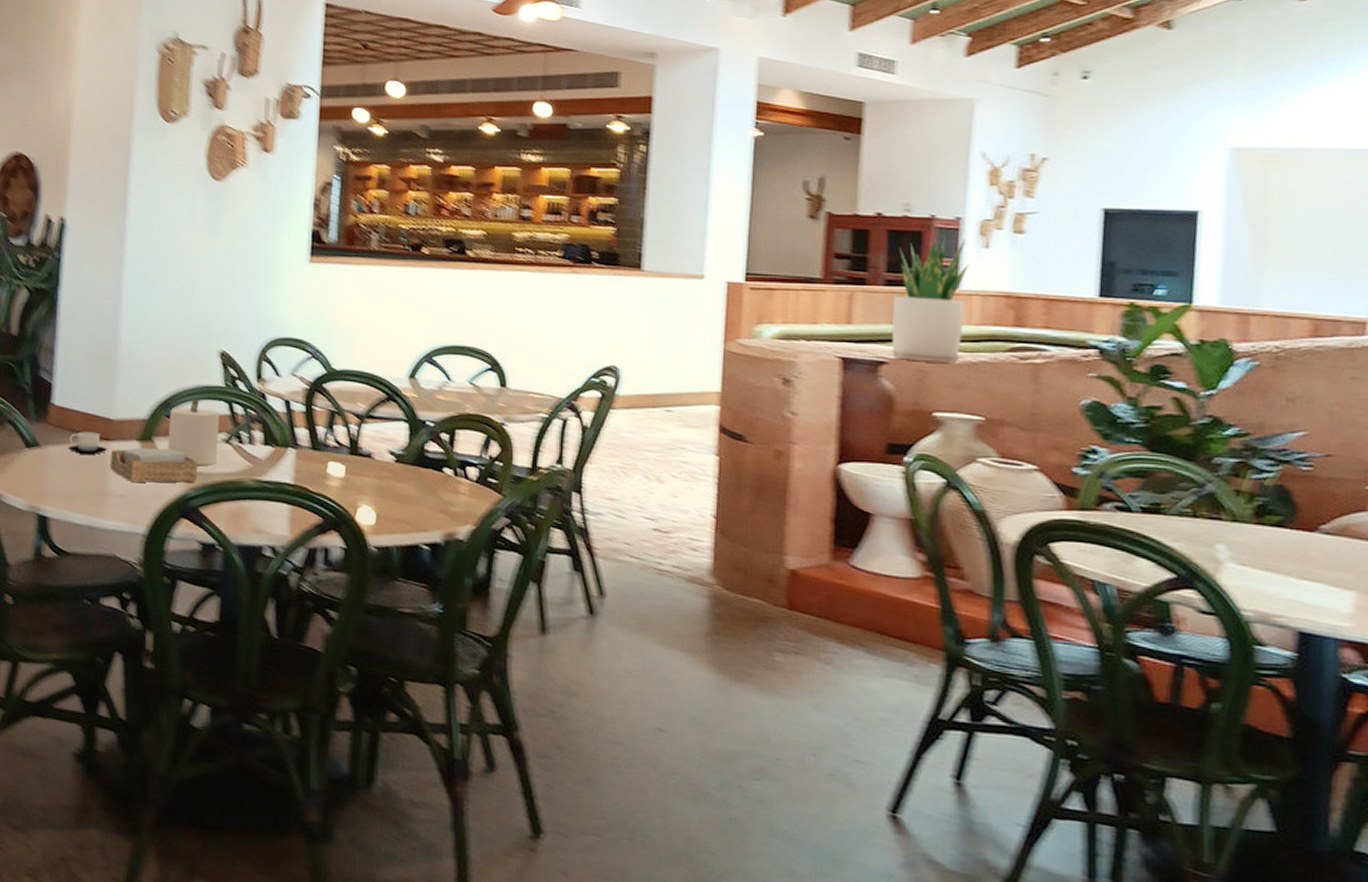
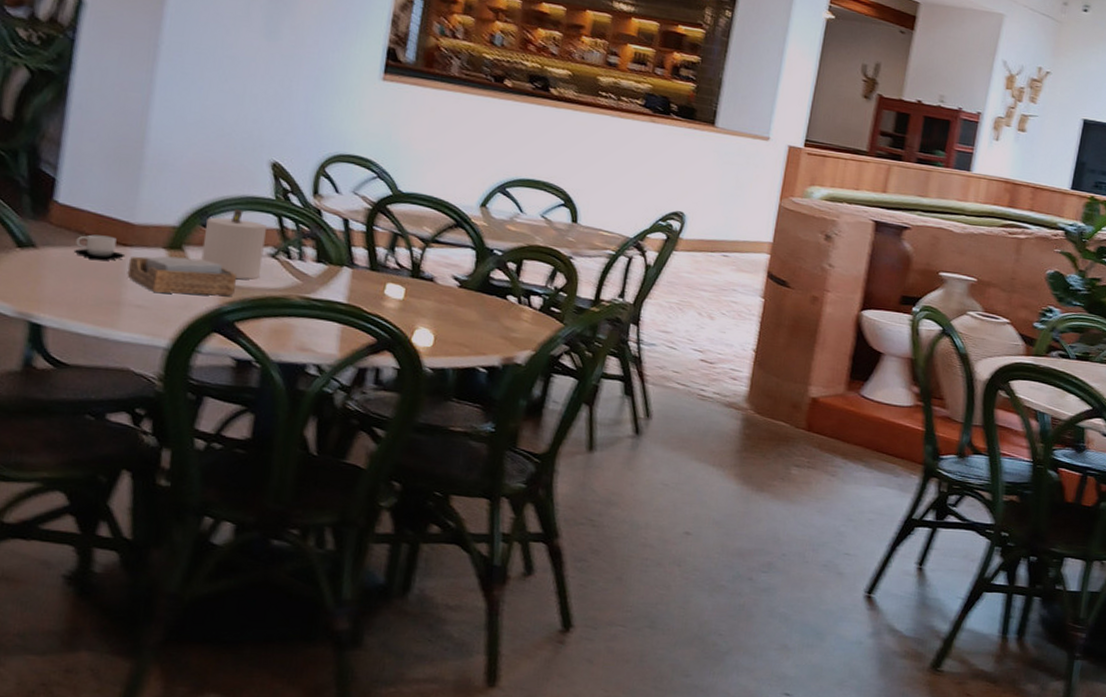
planter: present [891,235,969,364] -> none [914,126,983,234]

